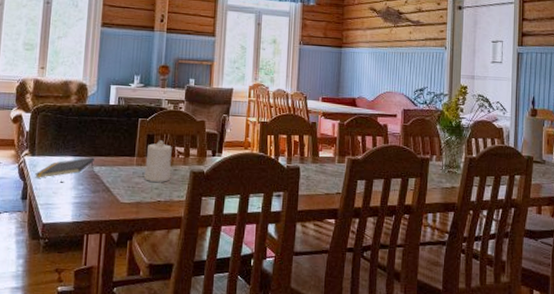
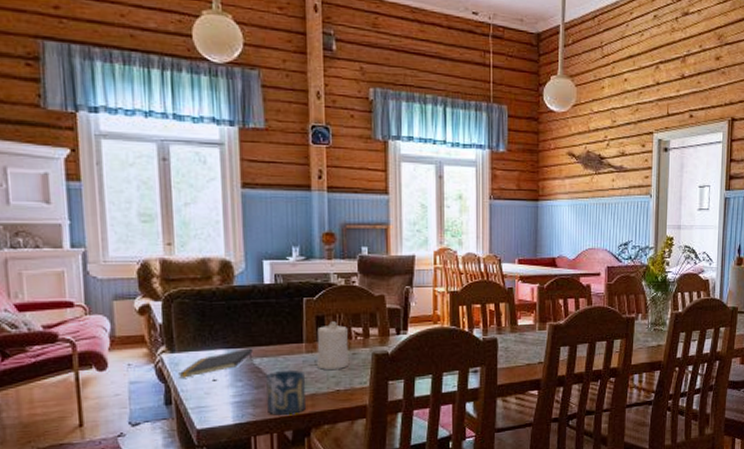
cup: none [100,179,134,219] -> present [266,370,306,415]

